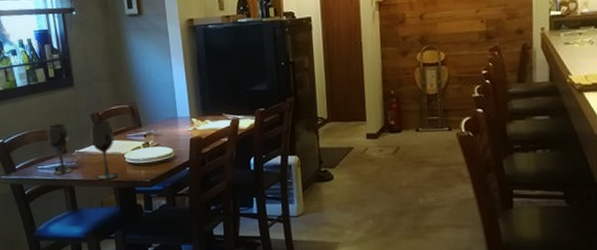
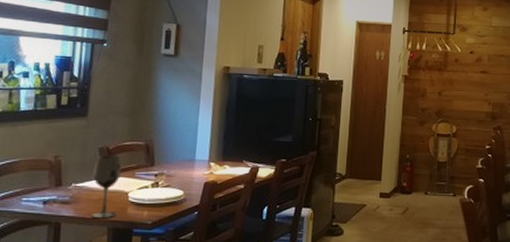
wine glass: present [46,124,73,174] -> none [40,154,69,209]

